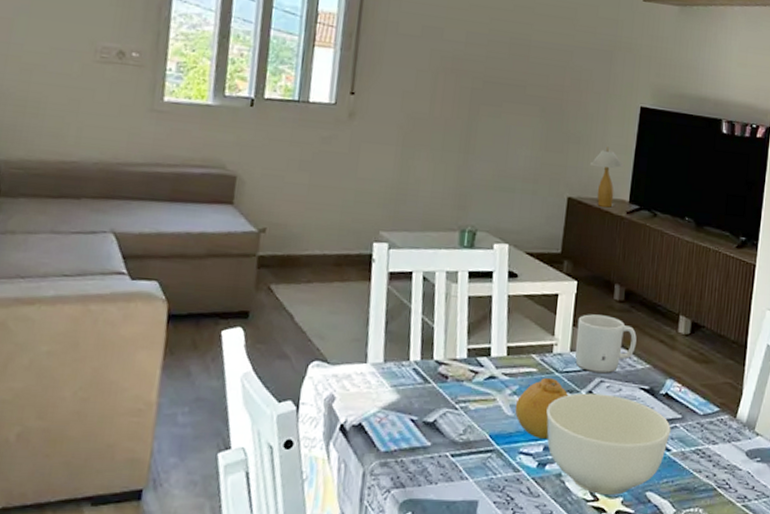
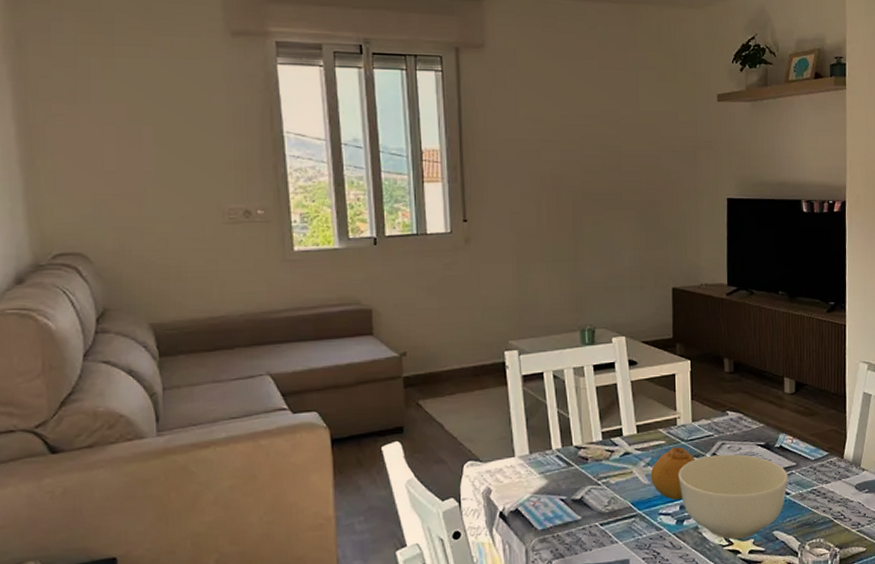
mug: present [575,314,637,374] -> none [695,386,749,438]
table lamp: present [590,146,623,208] -> none [688,238,718,293]

